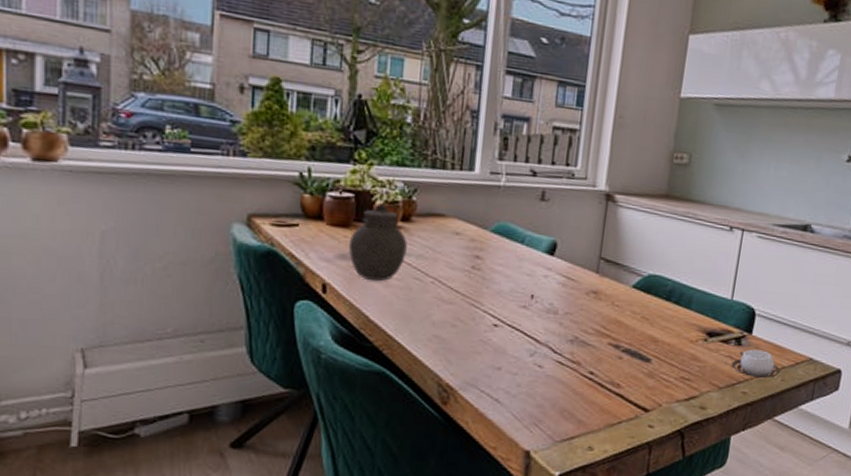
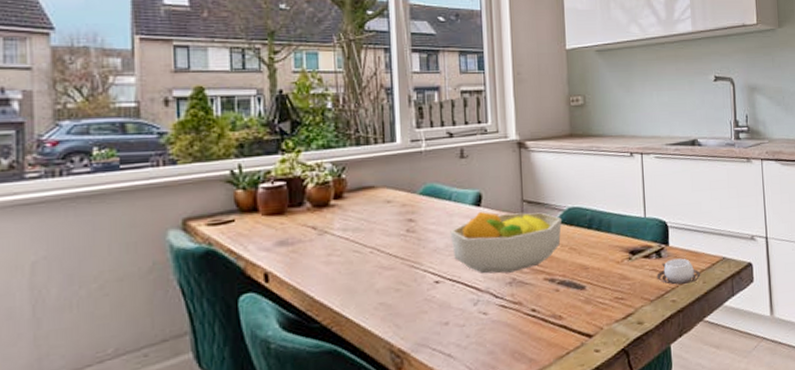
jar: present [349,203,407,282] -> none [286,186,343,262]
fruit bowl: none [516,262,639,331] -> present [450,212,562,274]

